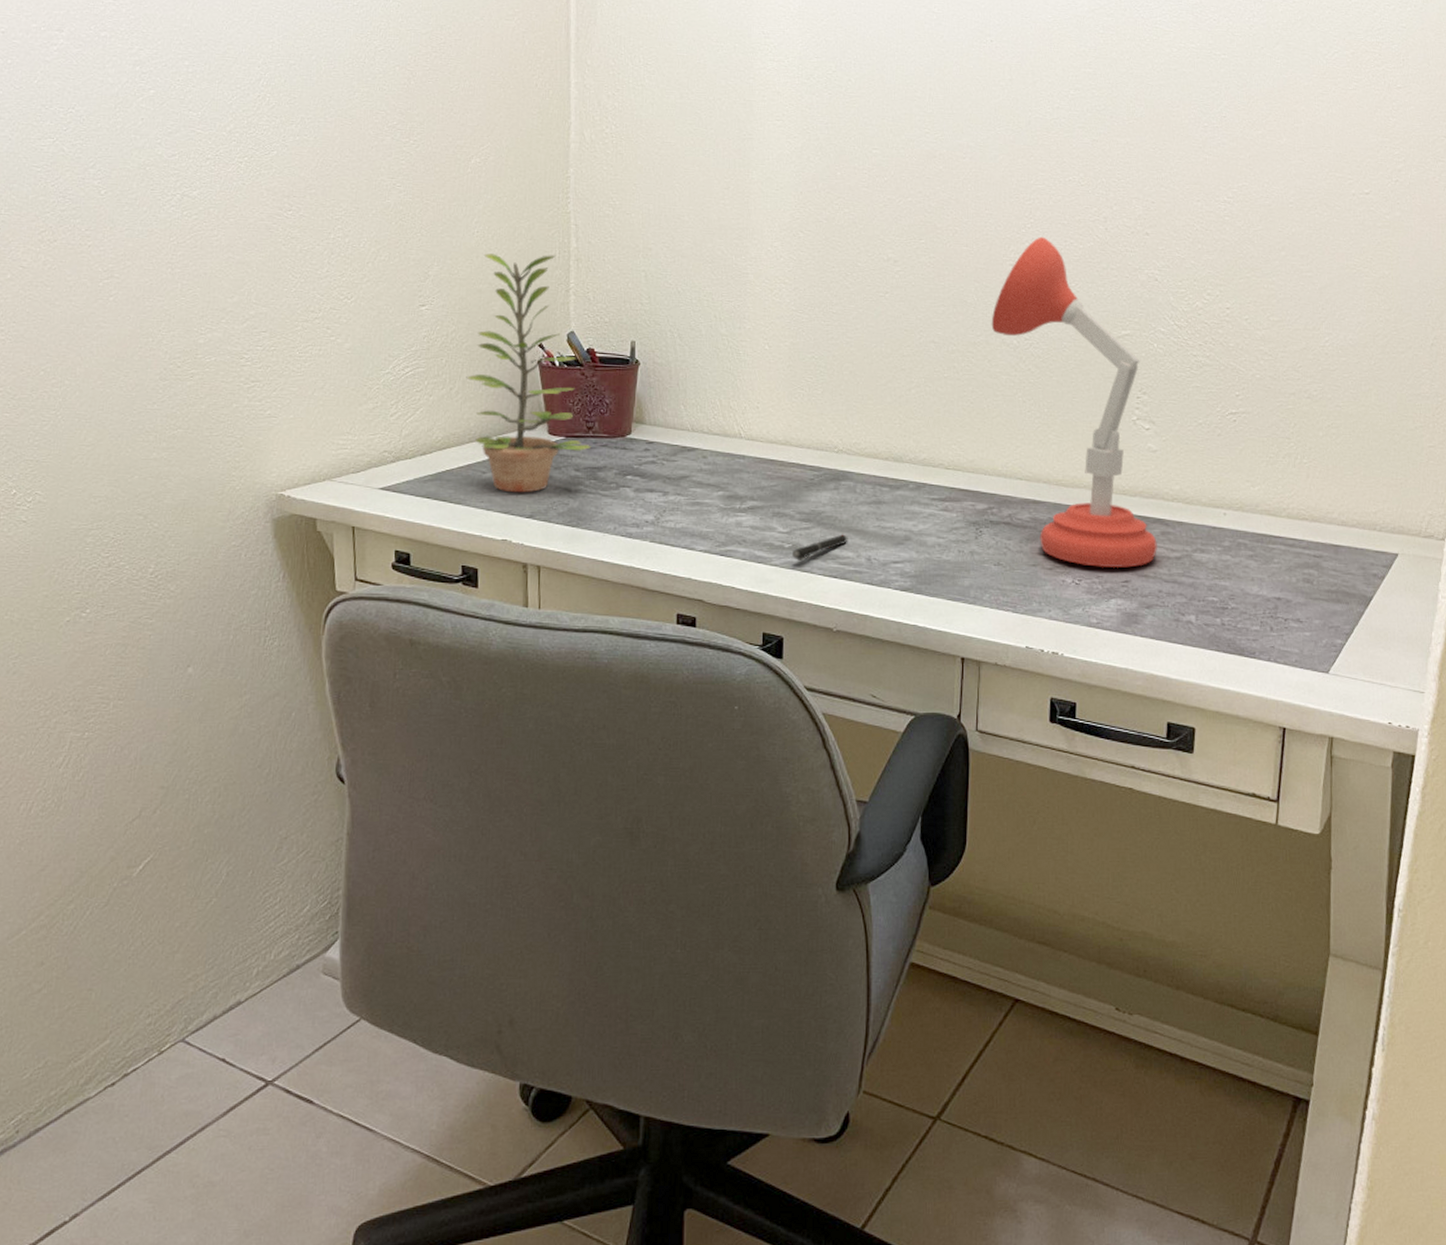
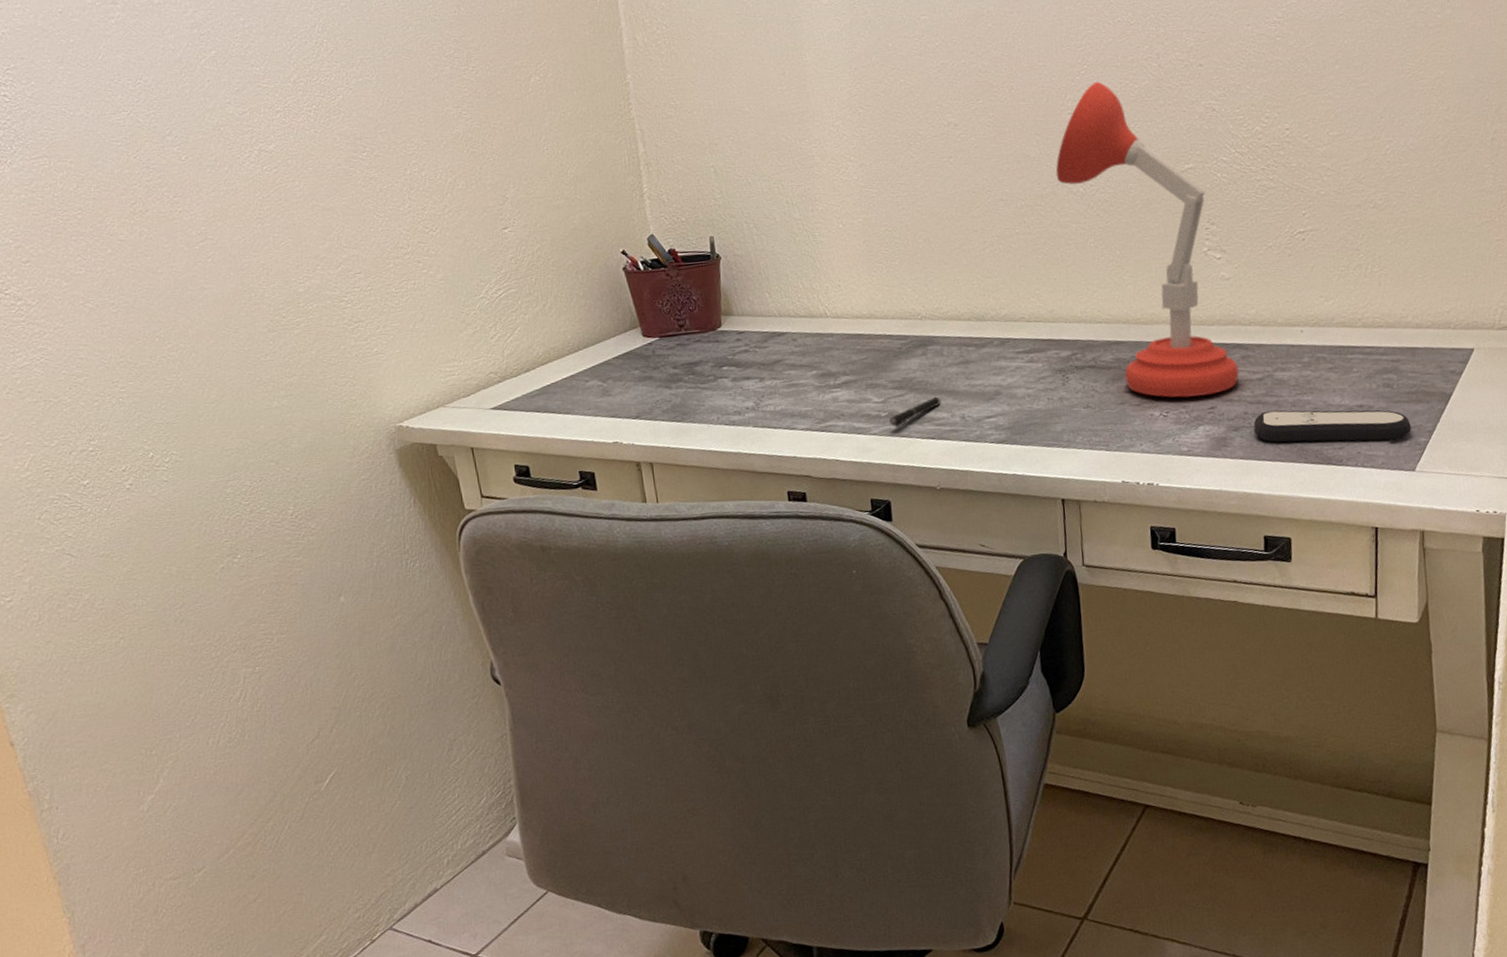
plant: present [466,253,592,493] -> none [556,162,686,397]
remote control: none [1167,592,1328,638] -> present [1253,410,1412,443]

